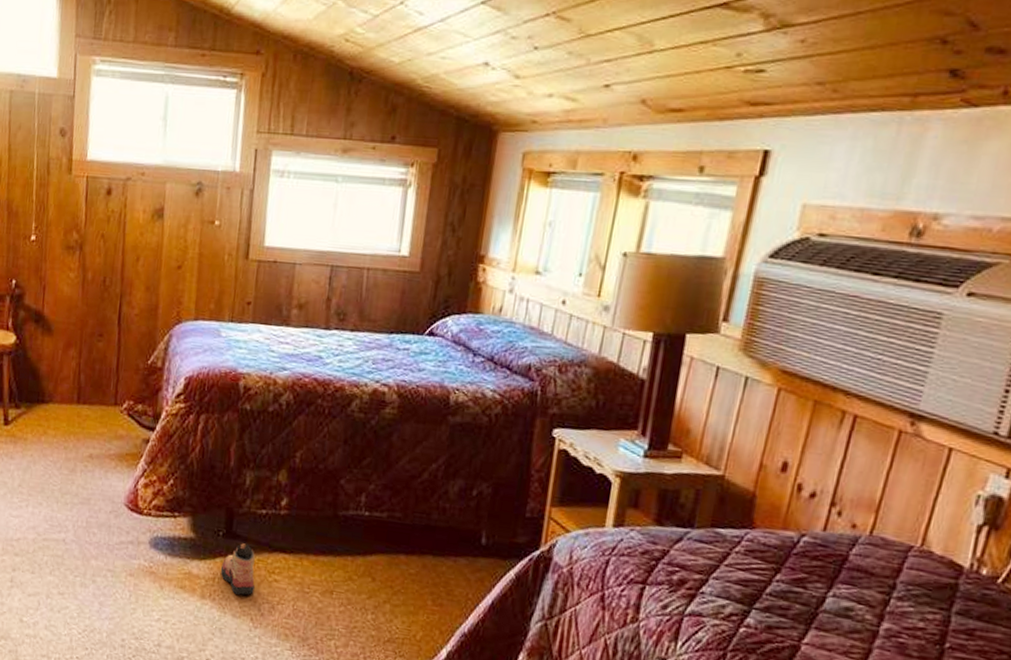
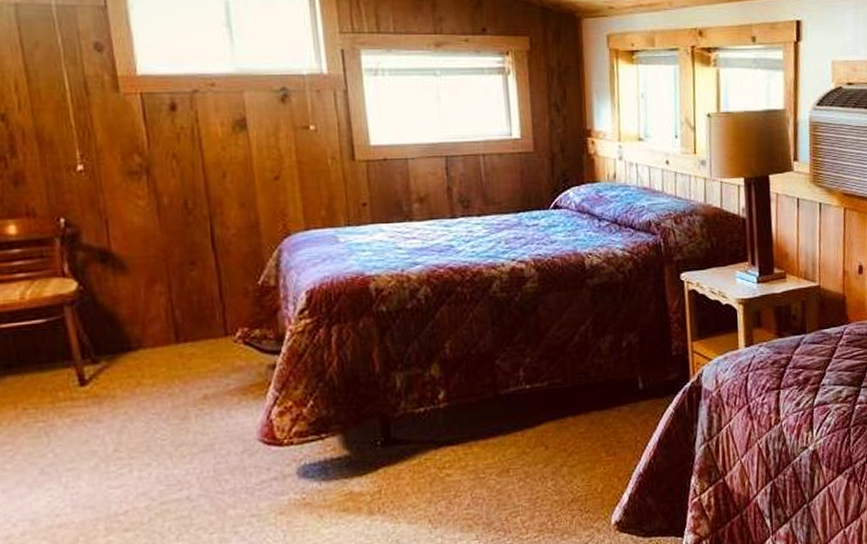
shoe: present [220,543,255,595] -> none [385,446,427,500]

